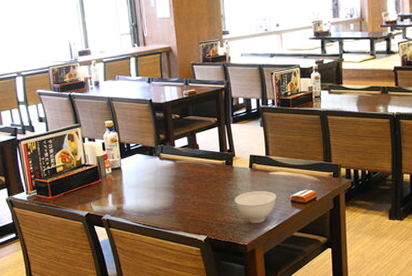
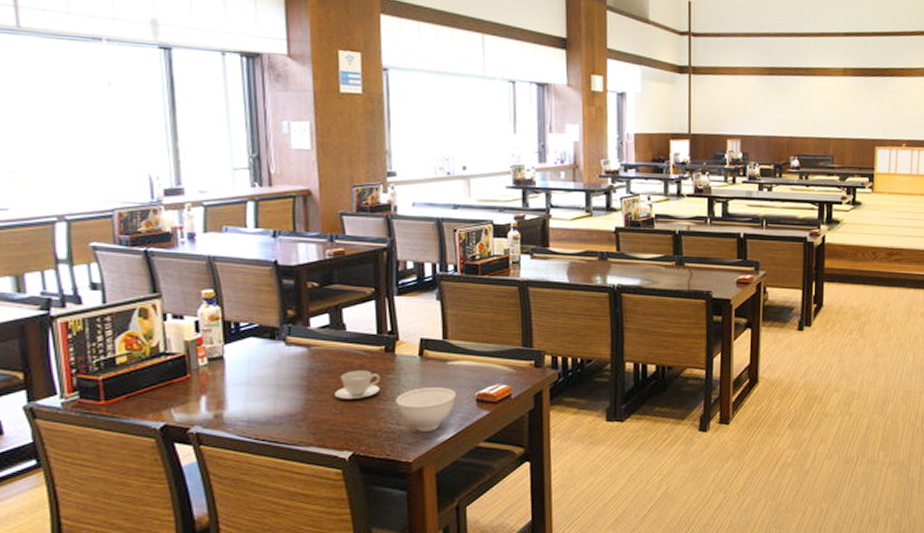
teacup: none [193,178,223,198] -> present [335,370,380,399]

